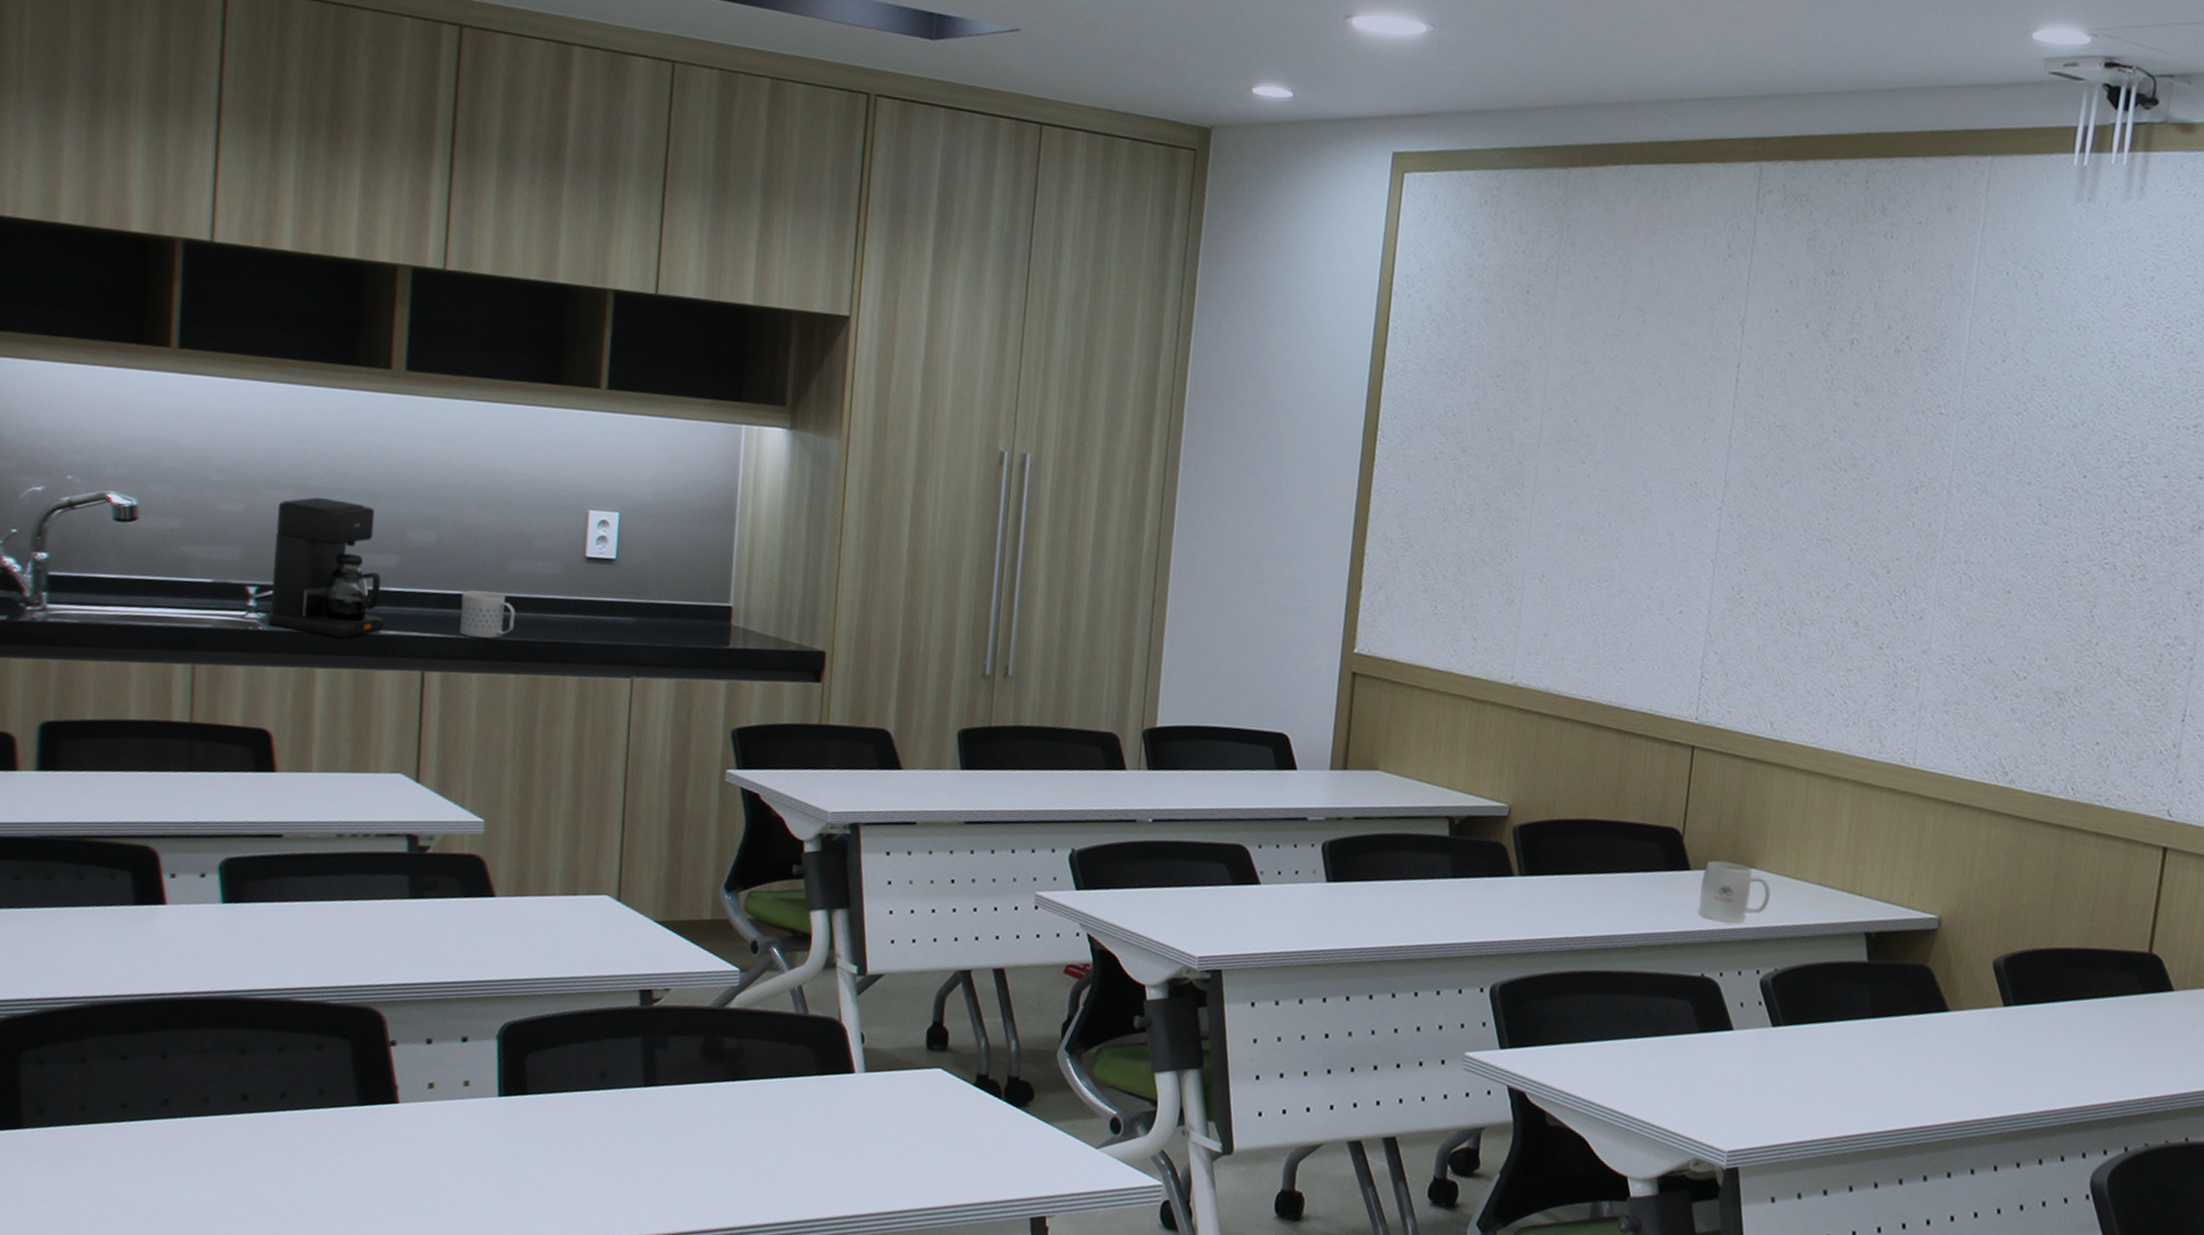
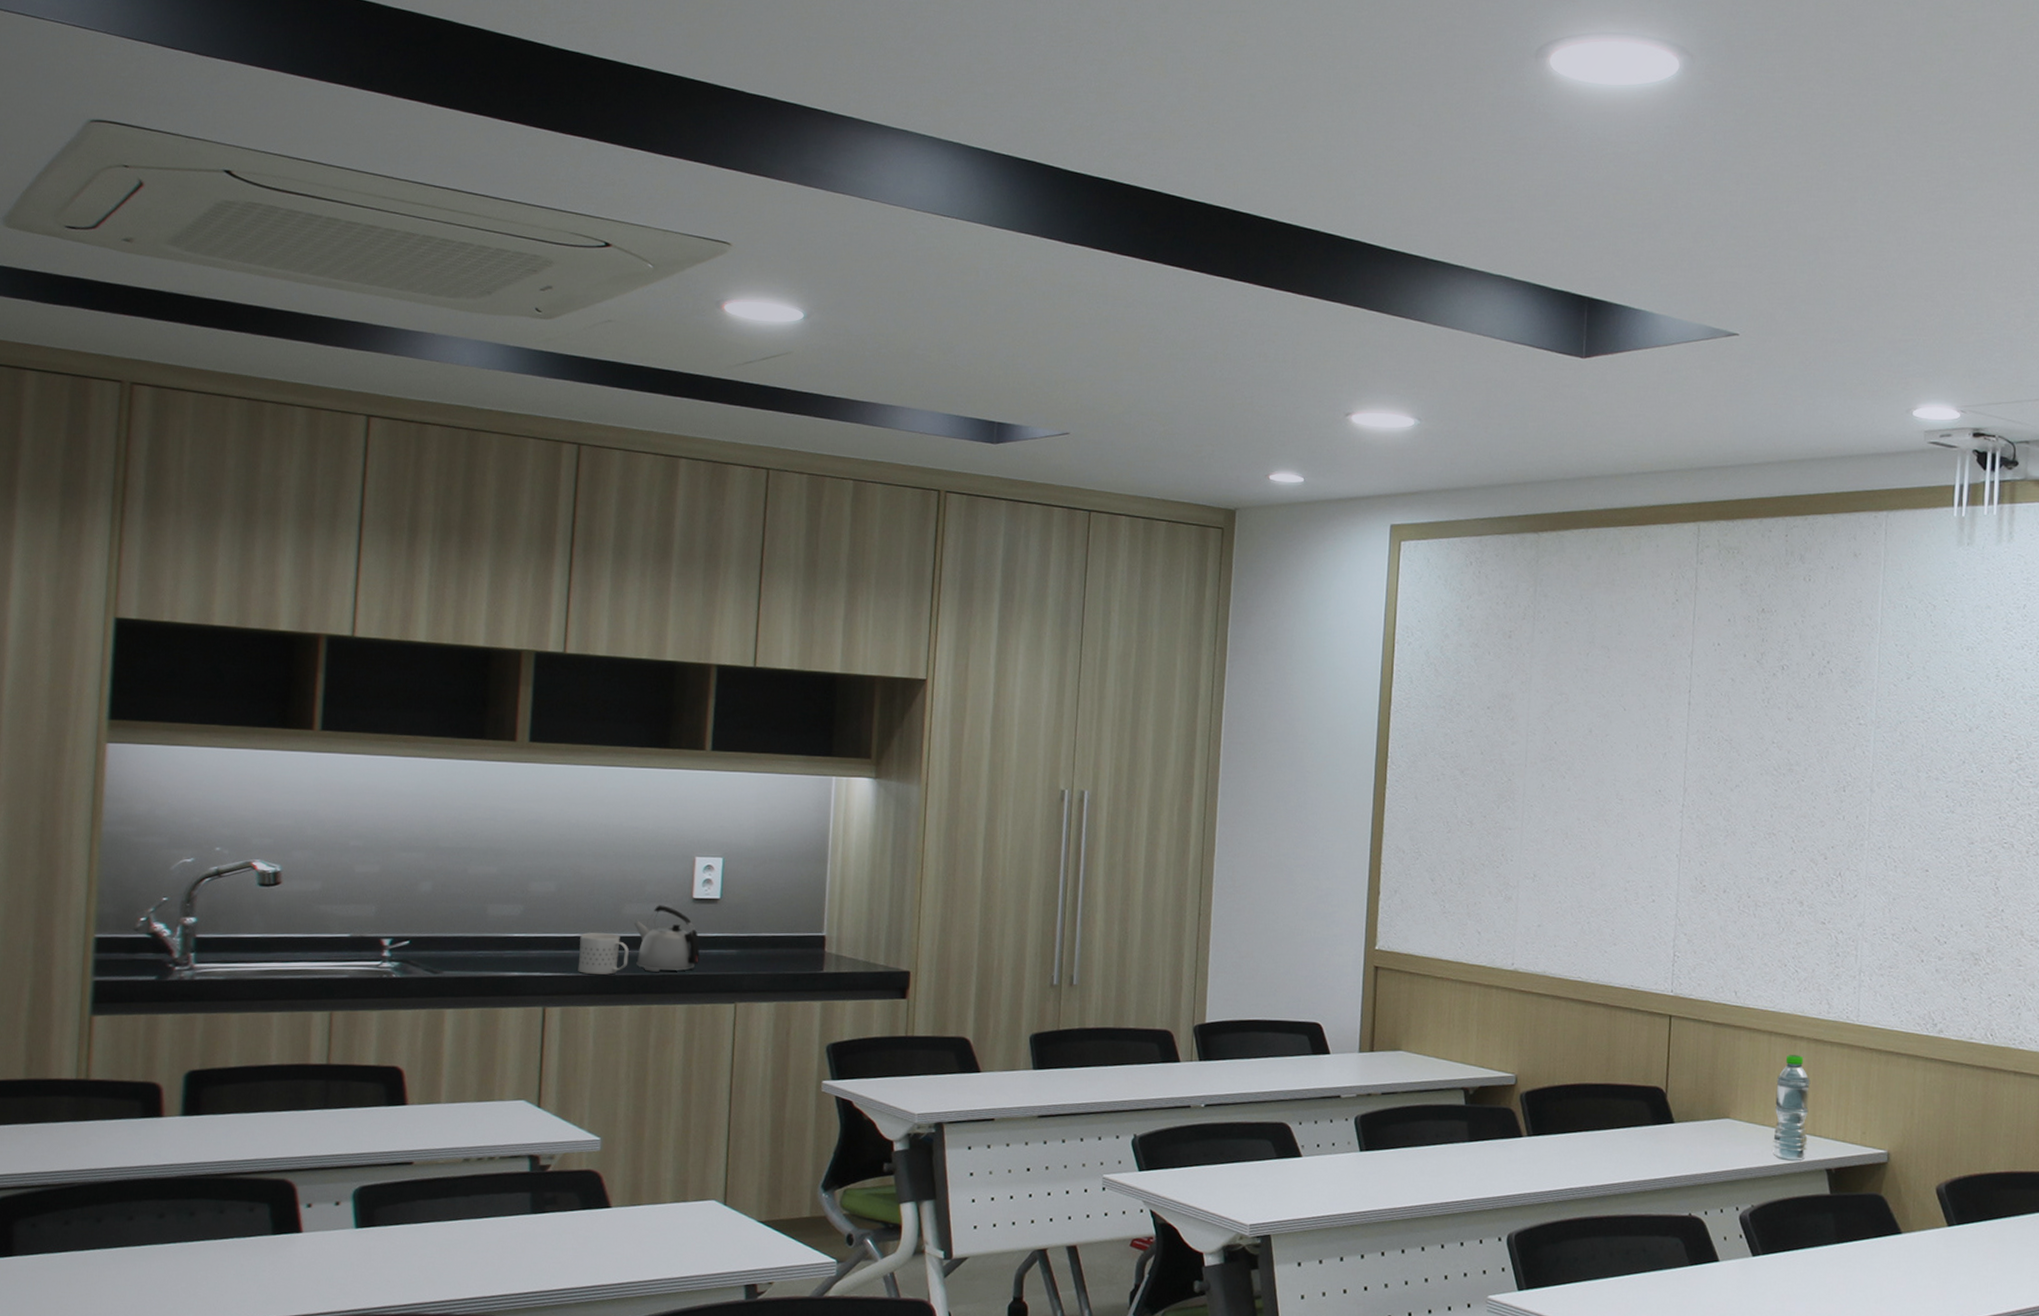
coffee maker: present [269,497,383,639] -> none [402,856,508,982]
kettle: none [520,563,593,638] -> present [633,905,700,972]
mug: present [1698,860,1770,924] -> none [1683,1113,1743,1168]
water bottle: none [1803,799,1854,922] -> present [1773,1055,1811,1162]

